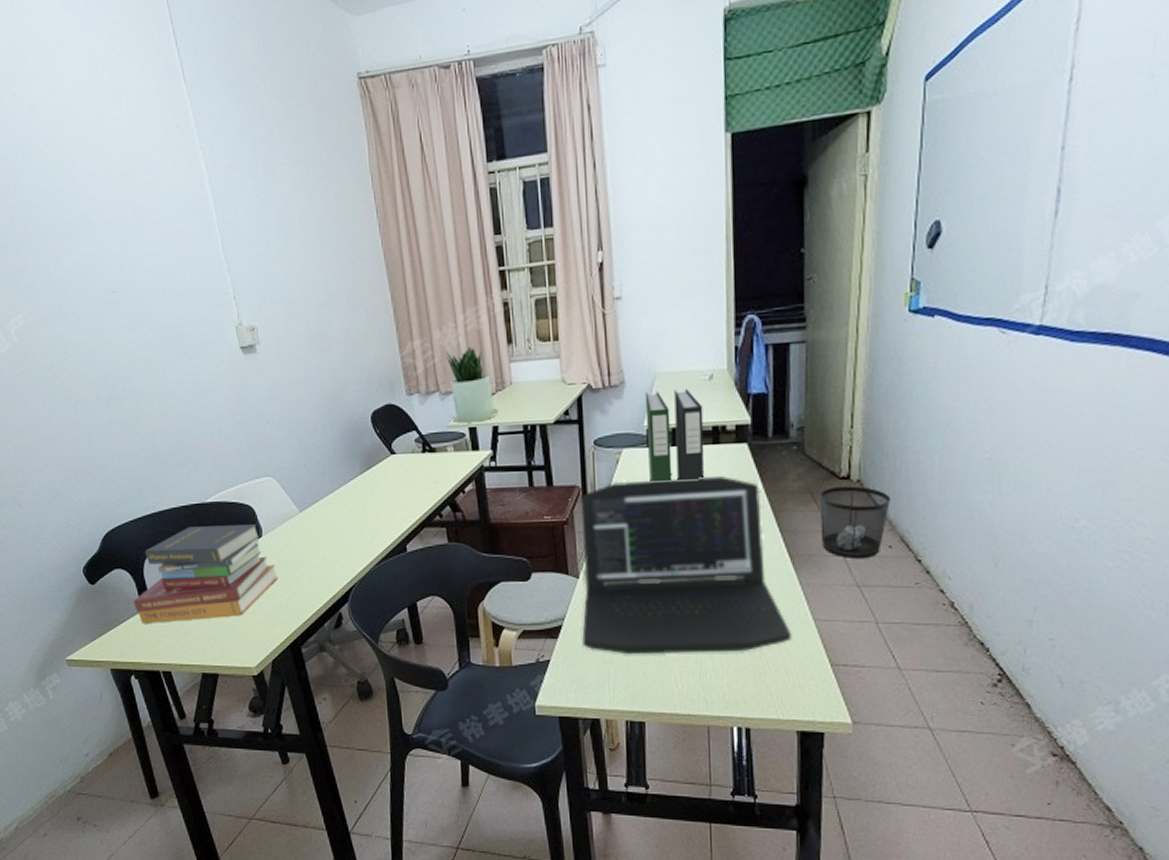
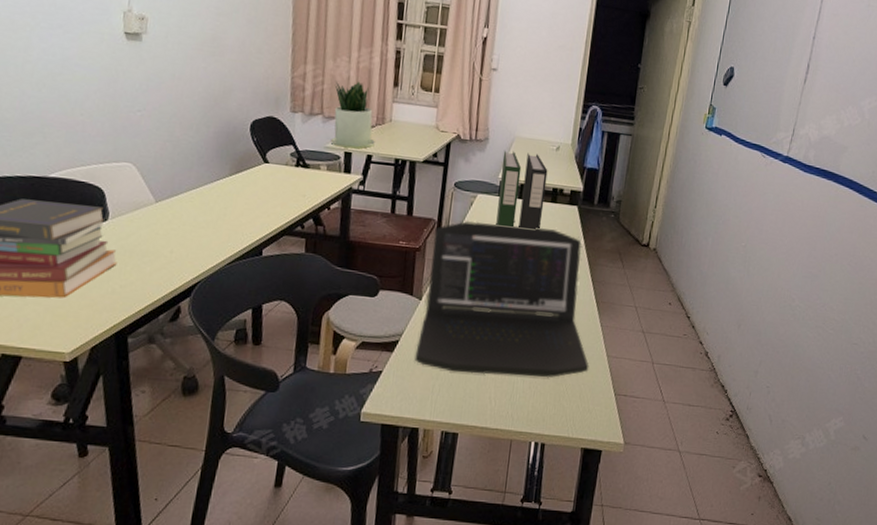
waste bin: present [819,485,890,558] -> none [621,251,675,311]

